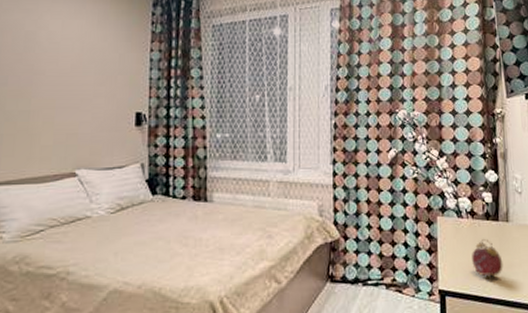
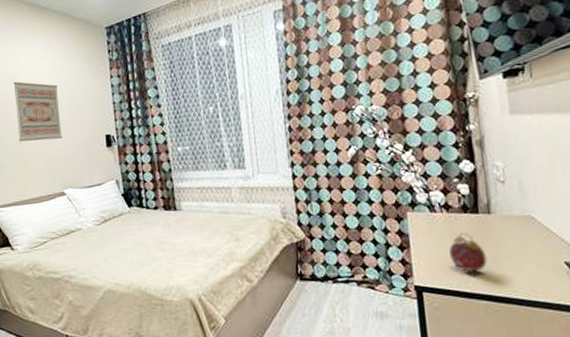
wall art: none [26,41,86,111] -> present [13,81,62,142]

